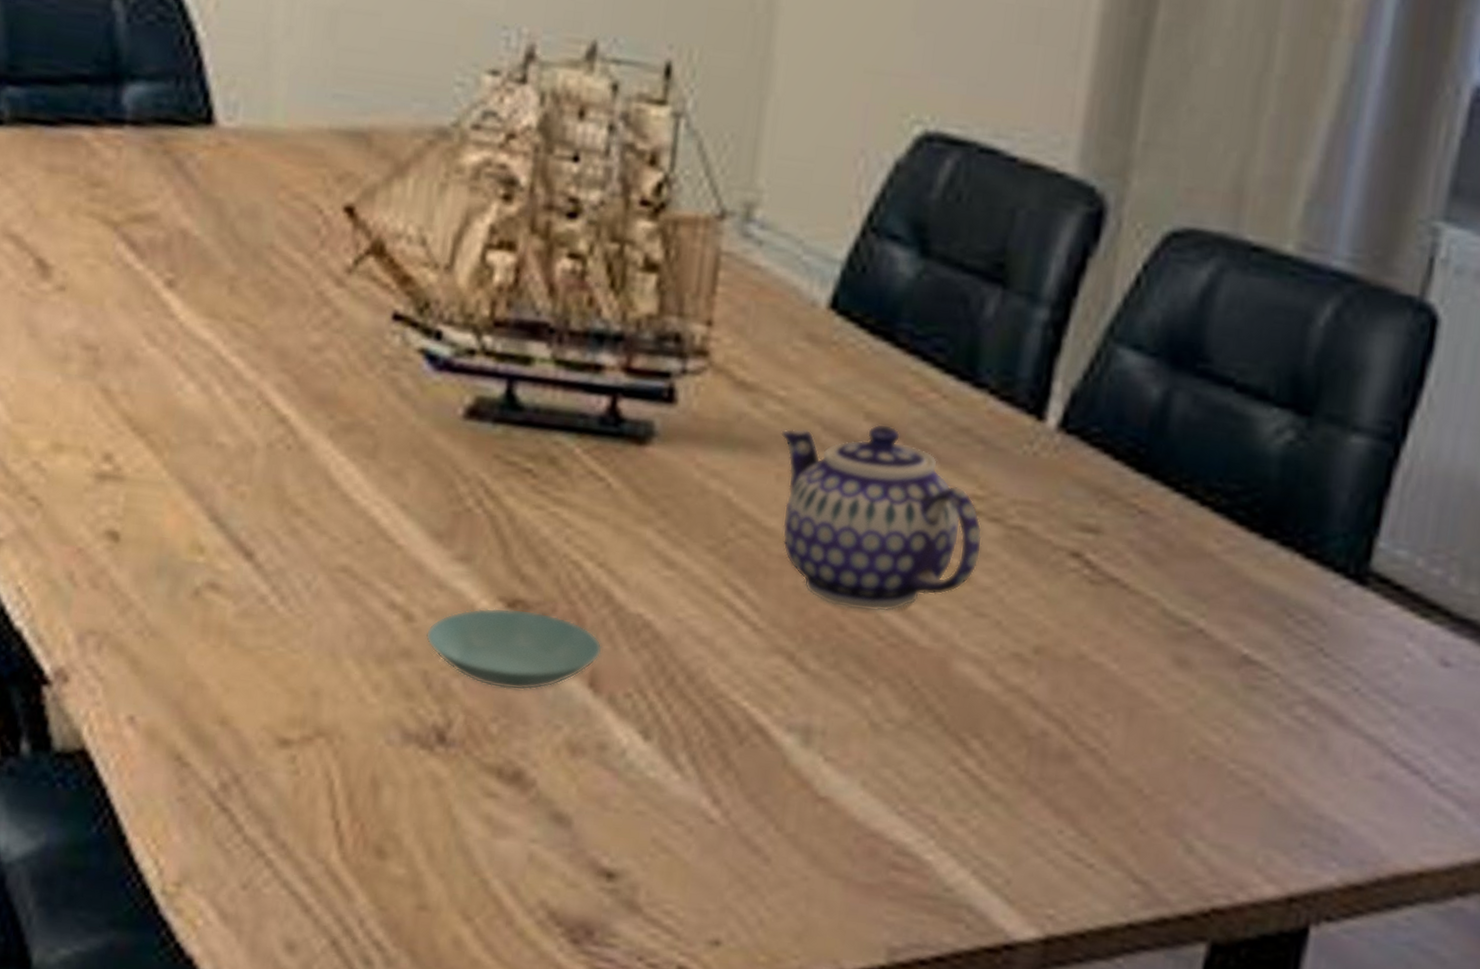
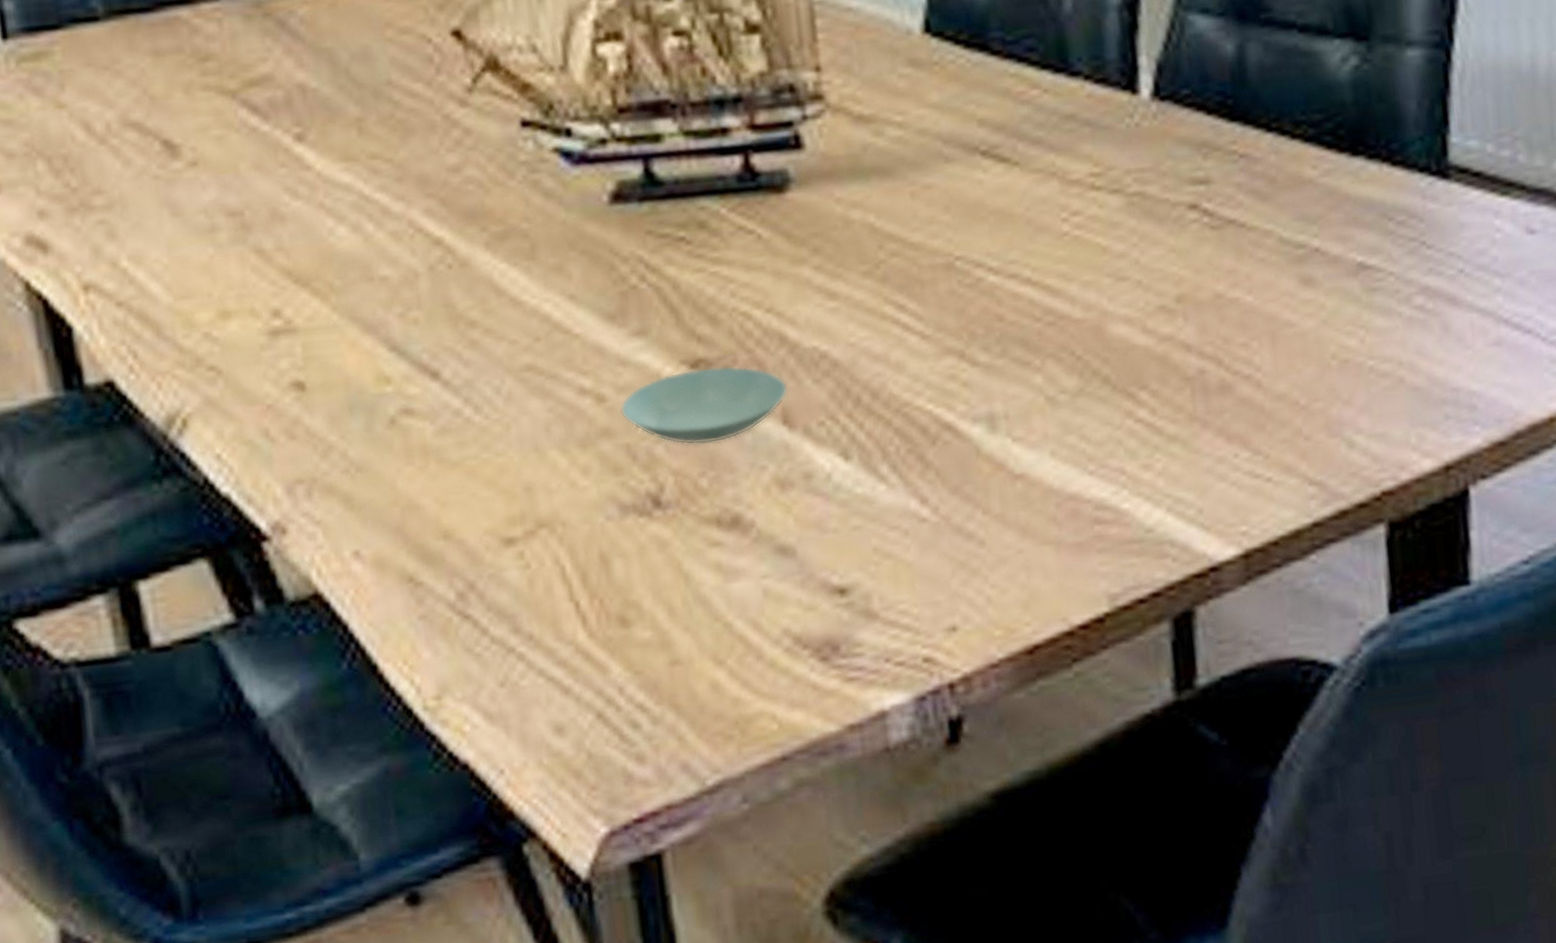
teapot: present [781,423,982,612] -> none [906,126,1110,301]

